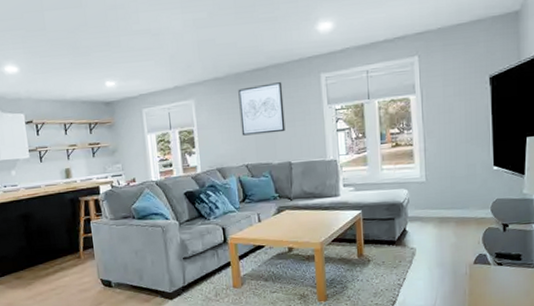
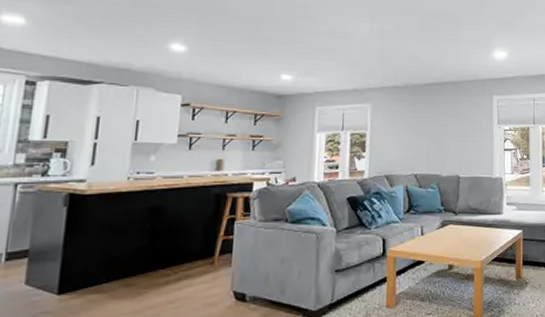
wall art: present [238,82,286,136] -> none [414,98,458,146]

